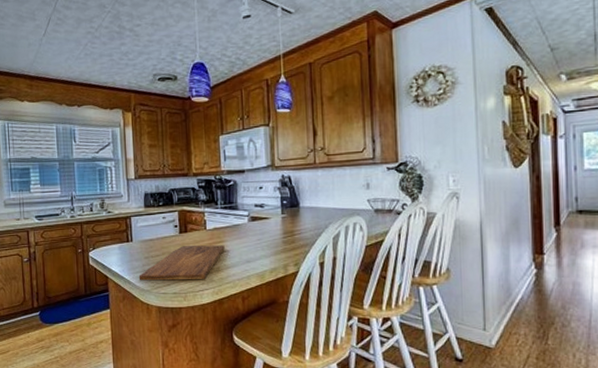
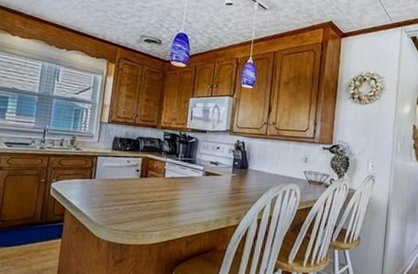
cutting board: present [138,245,225,281] -> none [95,189,179,221]

